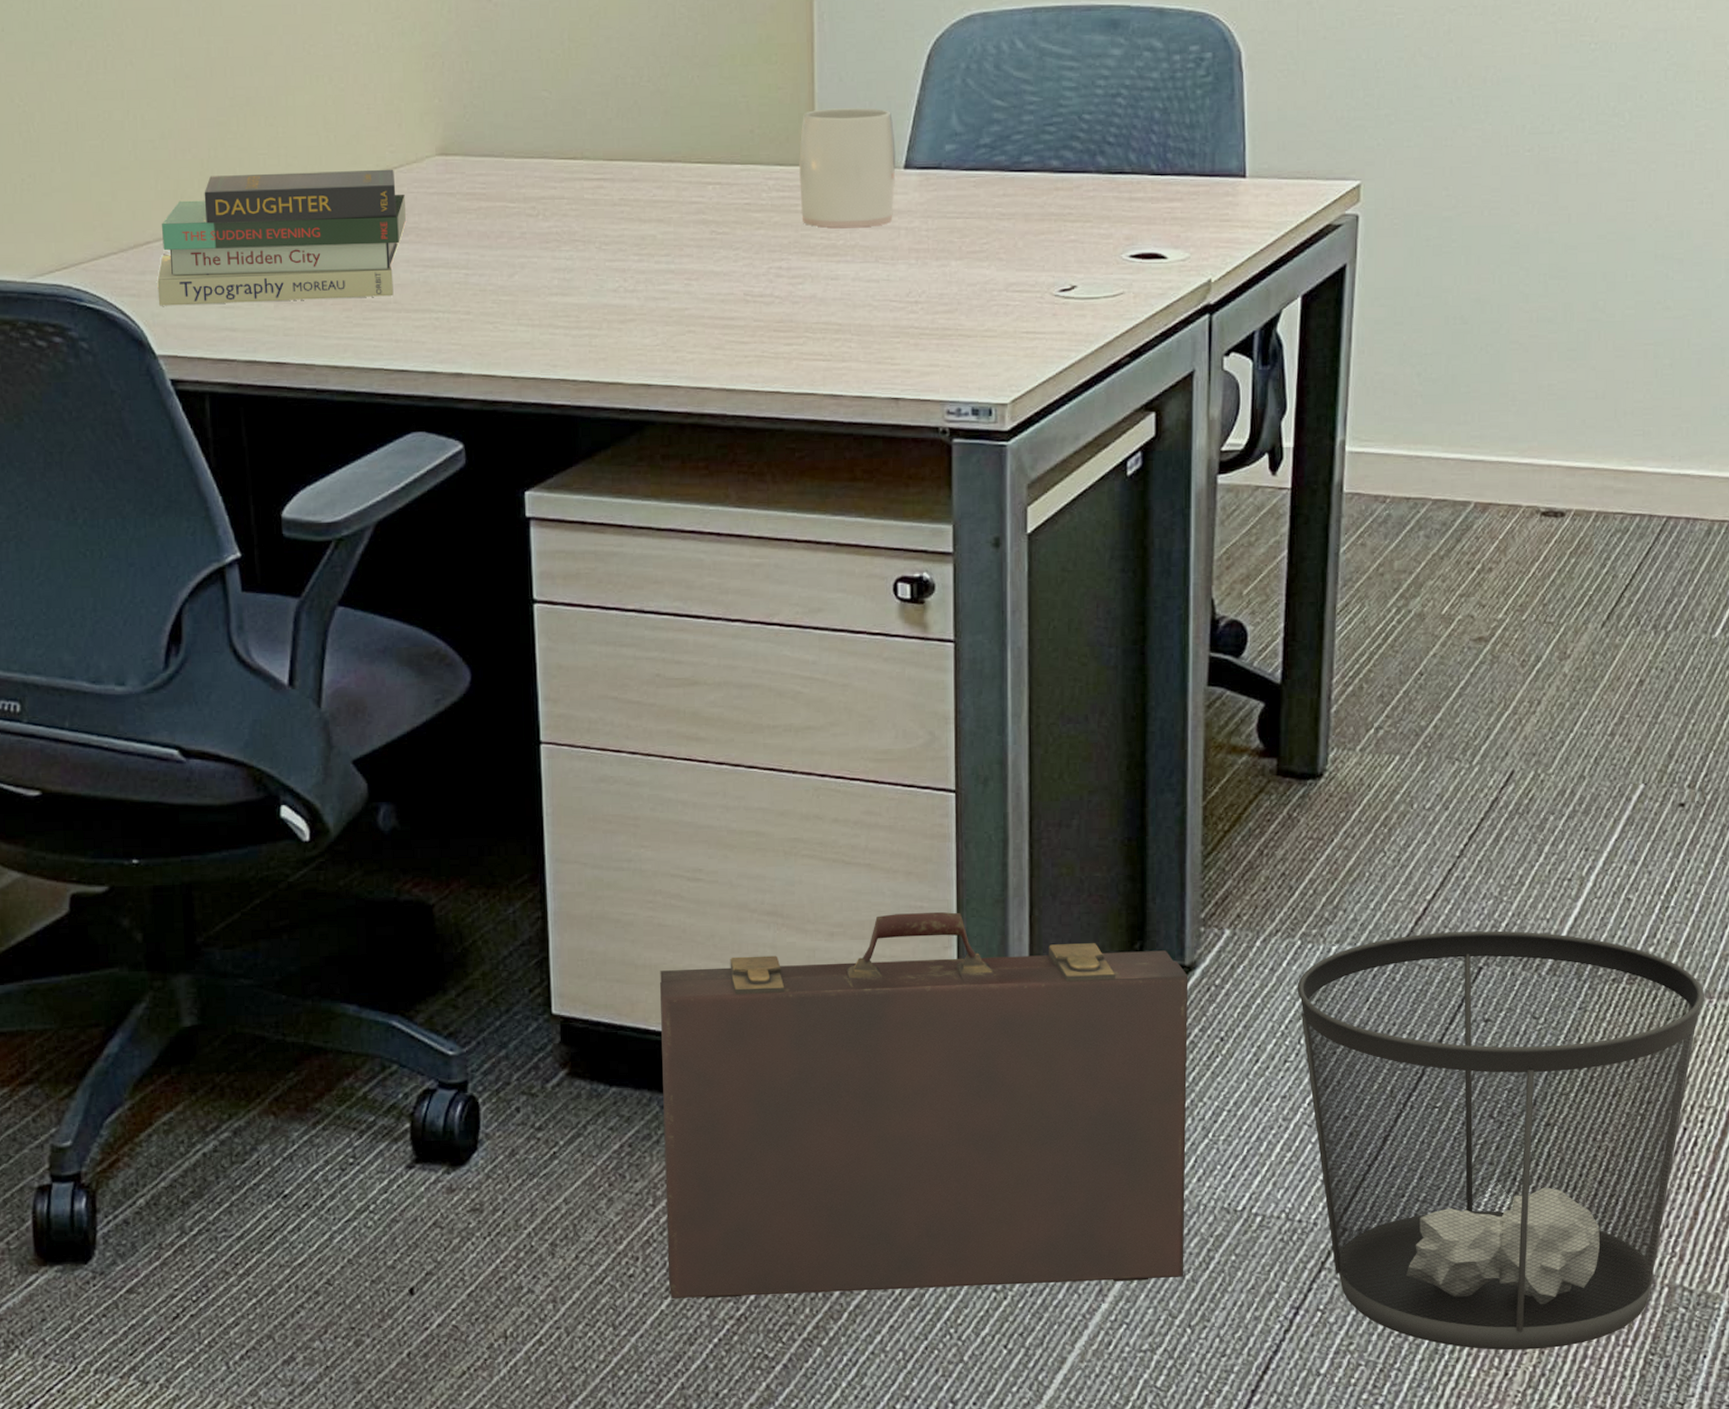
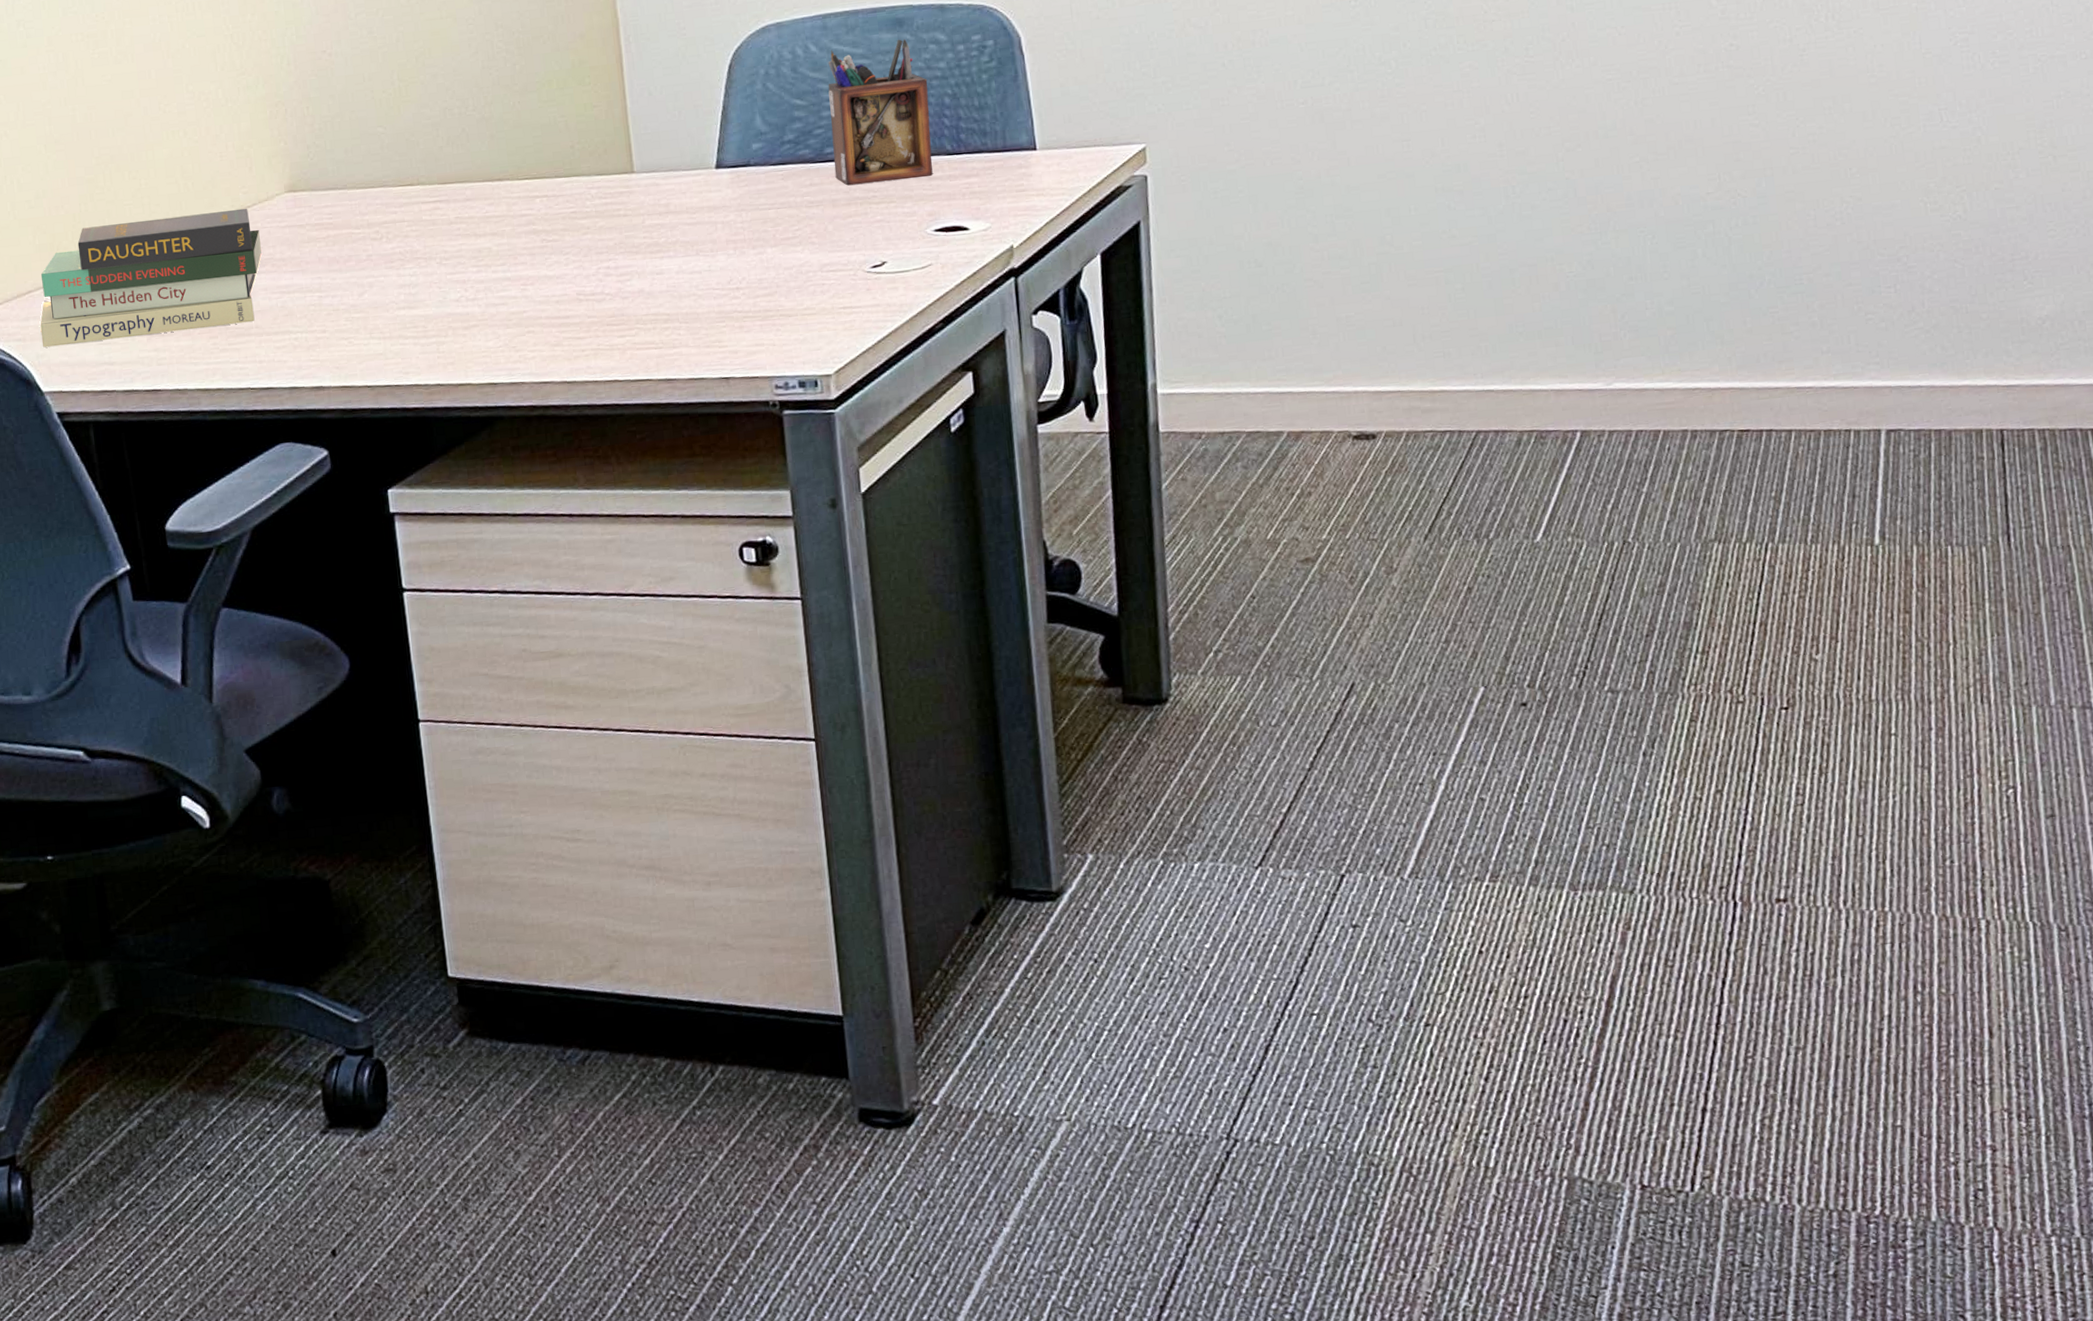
briefcase: present [659,912,1189,1299] -> none [548,855,1081,1246]
mug: present [799,108,896,229] -> none [617,116,709,228]
desk organizer: none [1030,42,1138,200] -> present [828,38,933,186]
waste bin: present [1297,930,1705,1351] -> none [1164,837,1570,1253]

